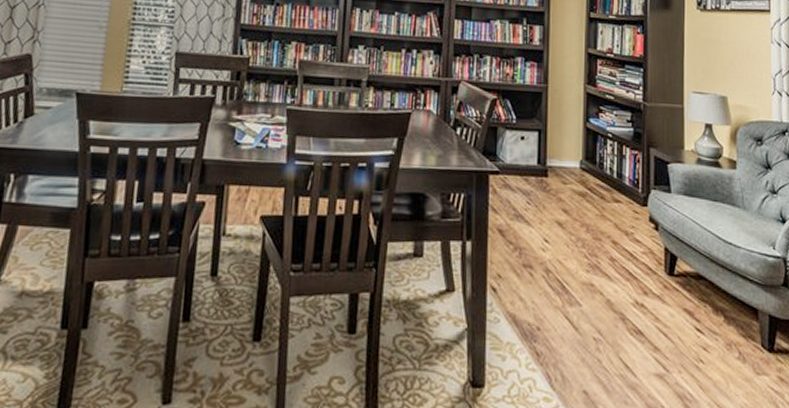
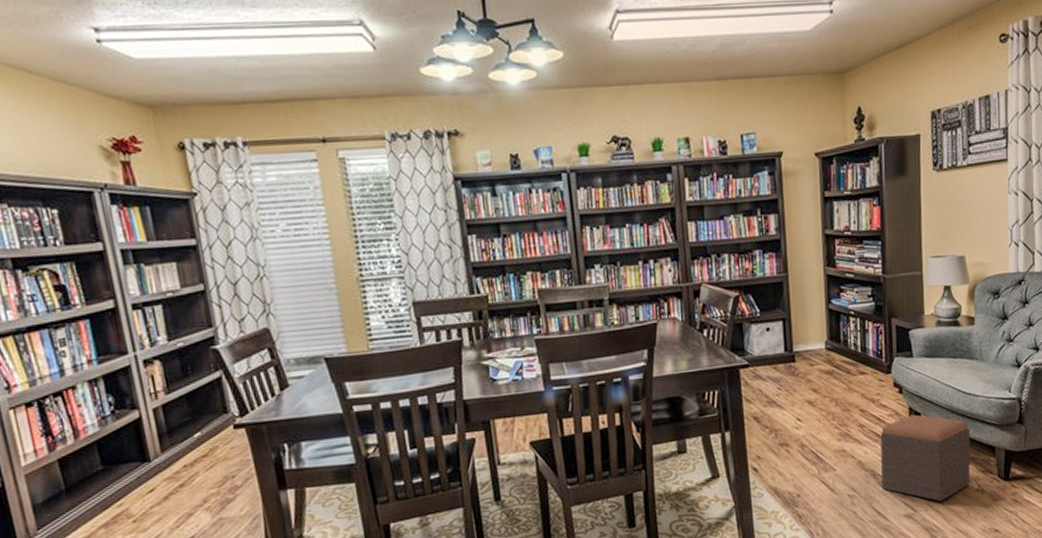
footstool: none [631,256,731,364] -> present [880,414,971,502]

